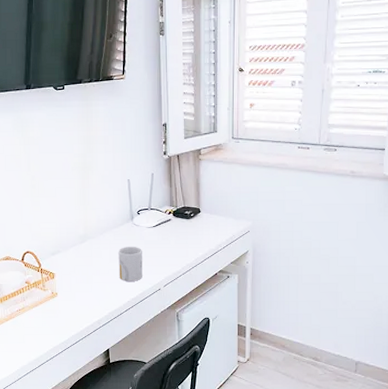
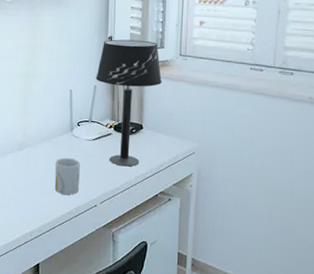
table lamp: none [152,125,216,250] -> present [96,39,162,167]

